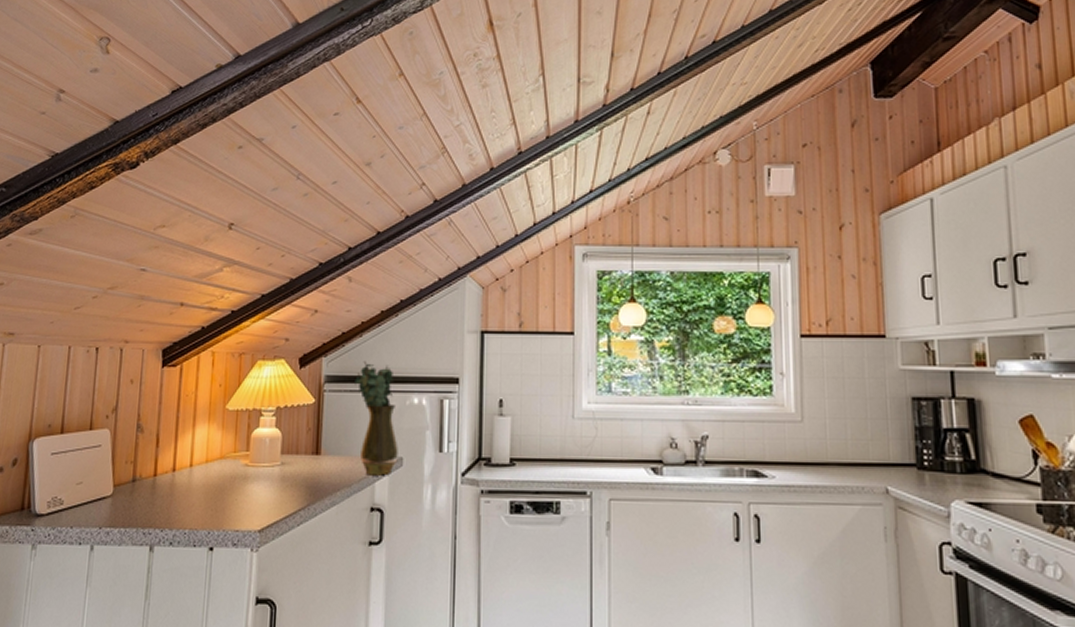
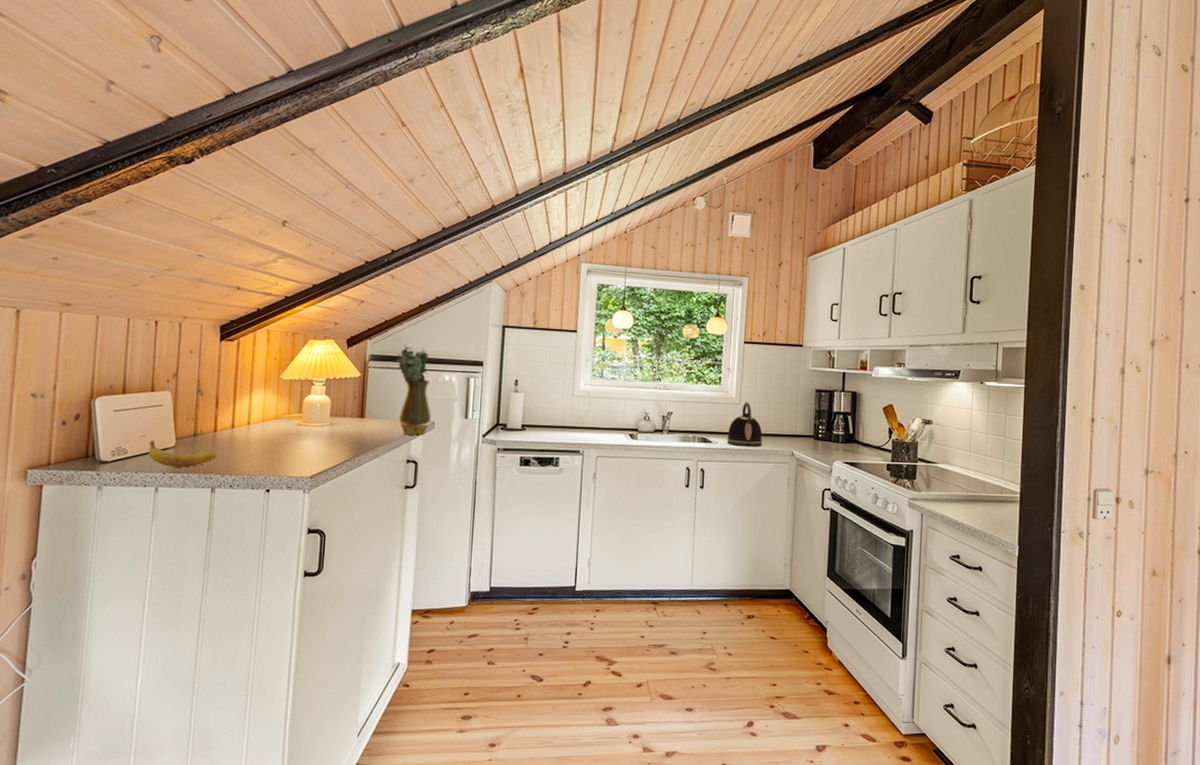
fruit: none [85,487,156,521] -> present [148,439,216,467]
kettle: none [787,418,841,483] -> present [726,402,763,448]

